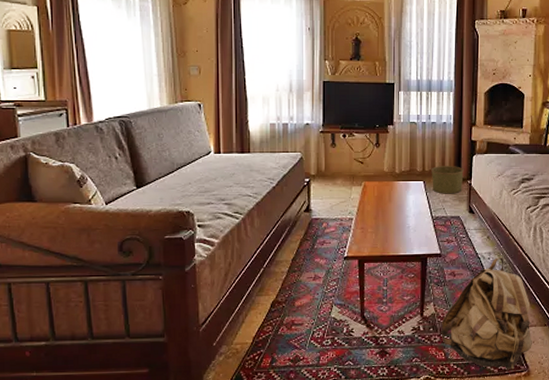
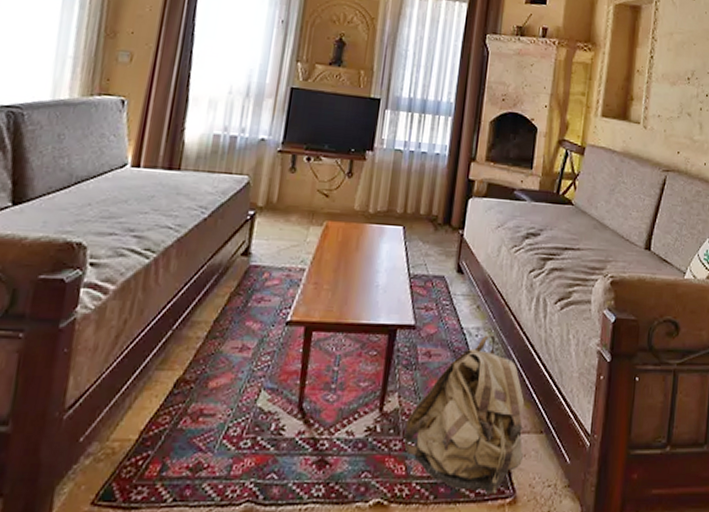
basket: present [431,166,464,194] -> none [413,208,456,246]

